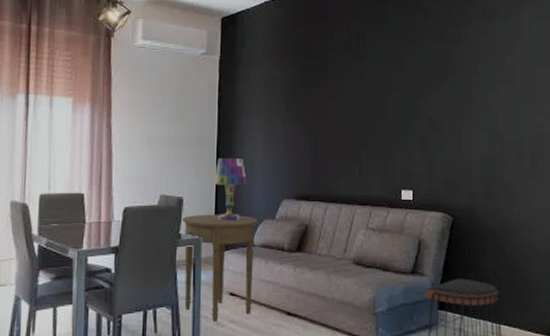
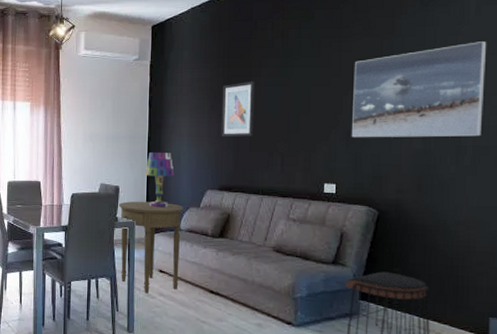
wall art: none [297,82,333,141] -> present [221,81,256,137]
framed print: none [425,54,539,144] -> present [351,41,487,138]

